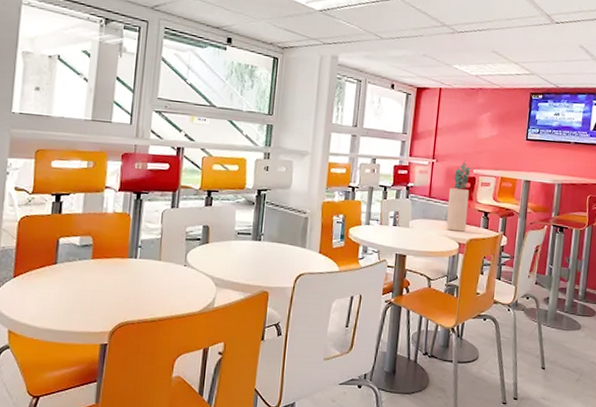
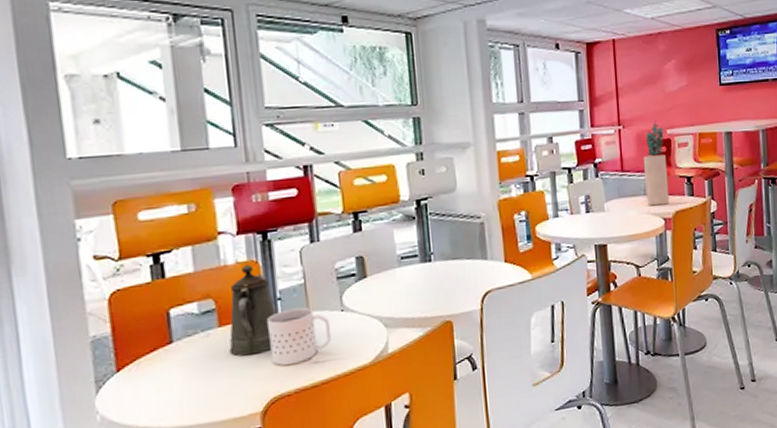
coffee pot: none [96,215,136,286] -> present [229,264,276,356]
mug: none [125,256,174,301] -> present [266,307,332,366]

